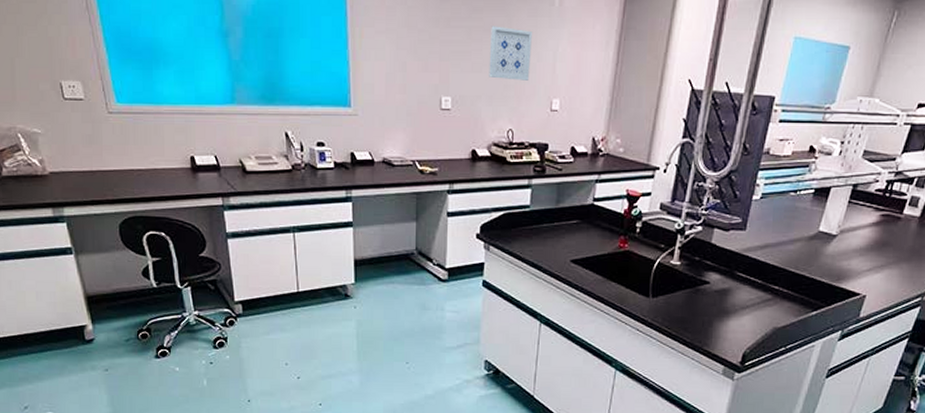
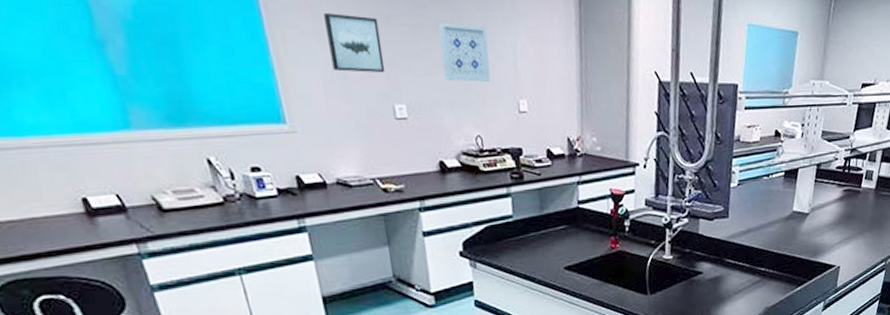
wall art: none [396,15,440,69] -> present [324,13,386,73]

